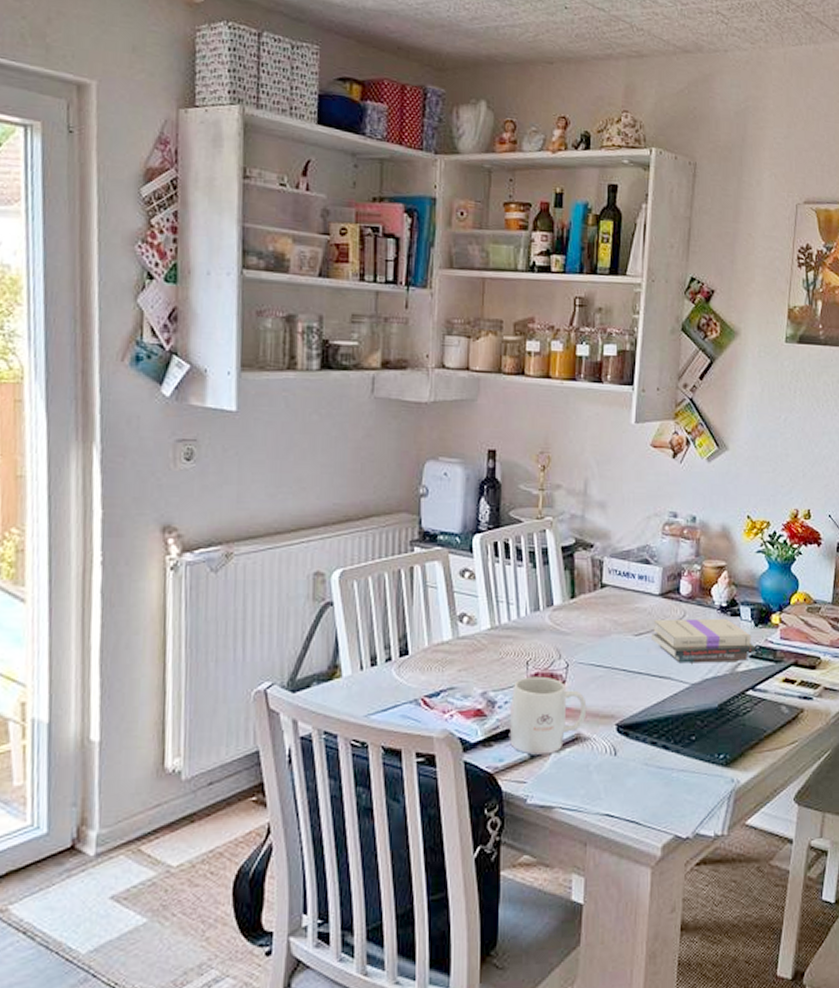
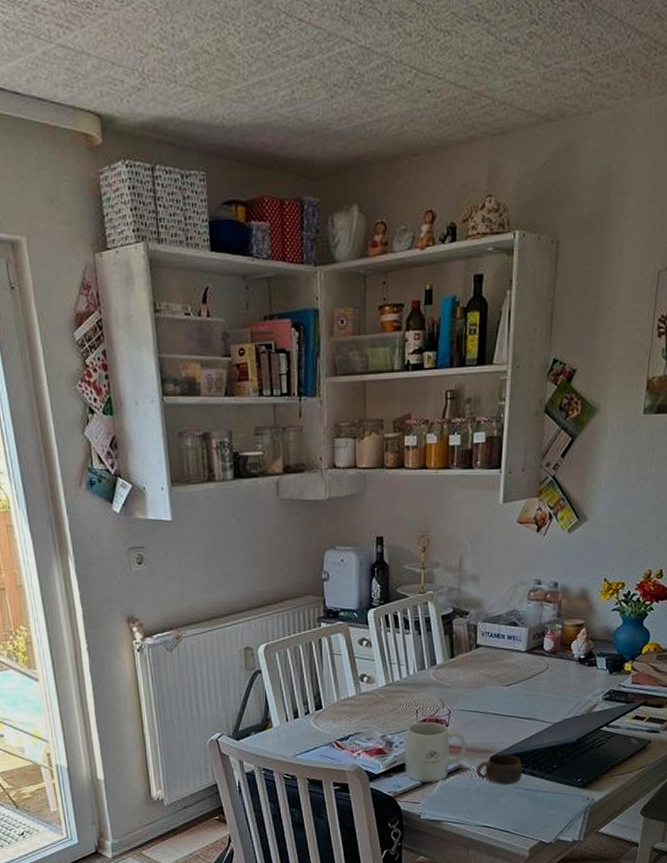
cup: none [598,720,655,761] -> present [476,754,523,785]
books: present [651,618,755,664] -> none [519,668,609,707]

